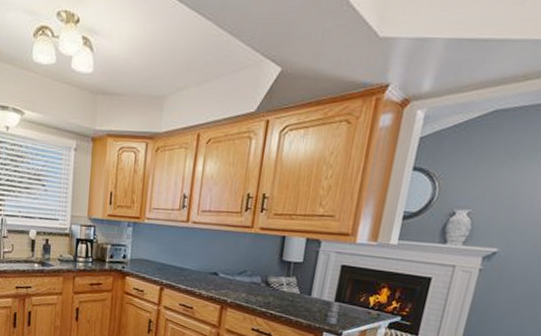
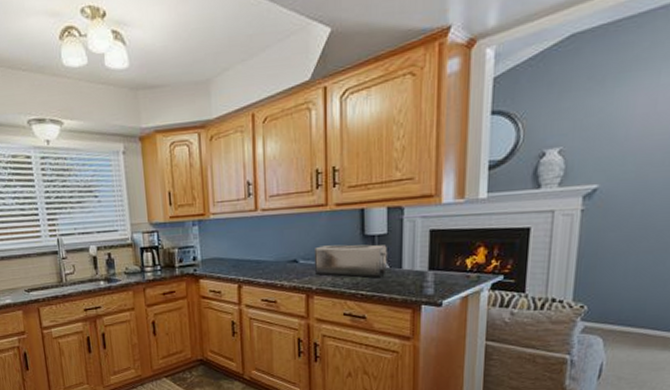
toaster: none [231,264,301,301] -> present [313,244,388,279]

